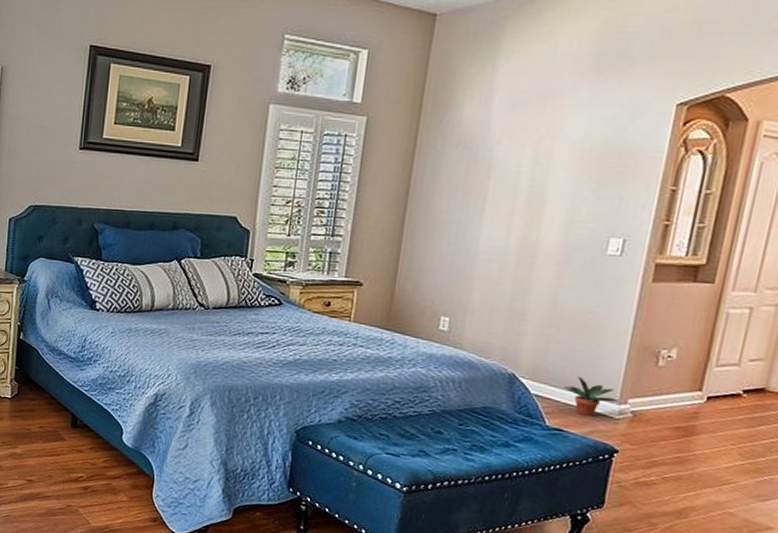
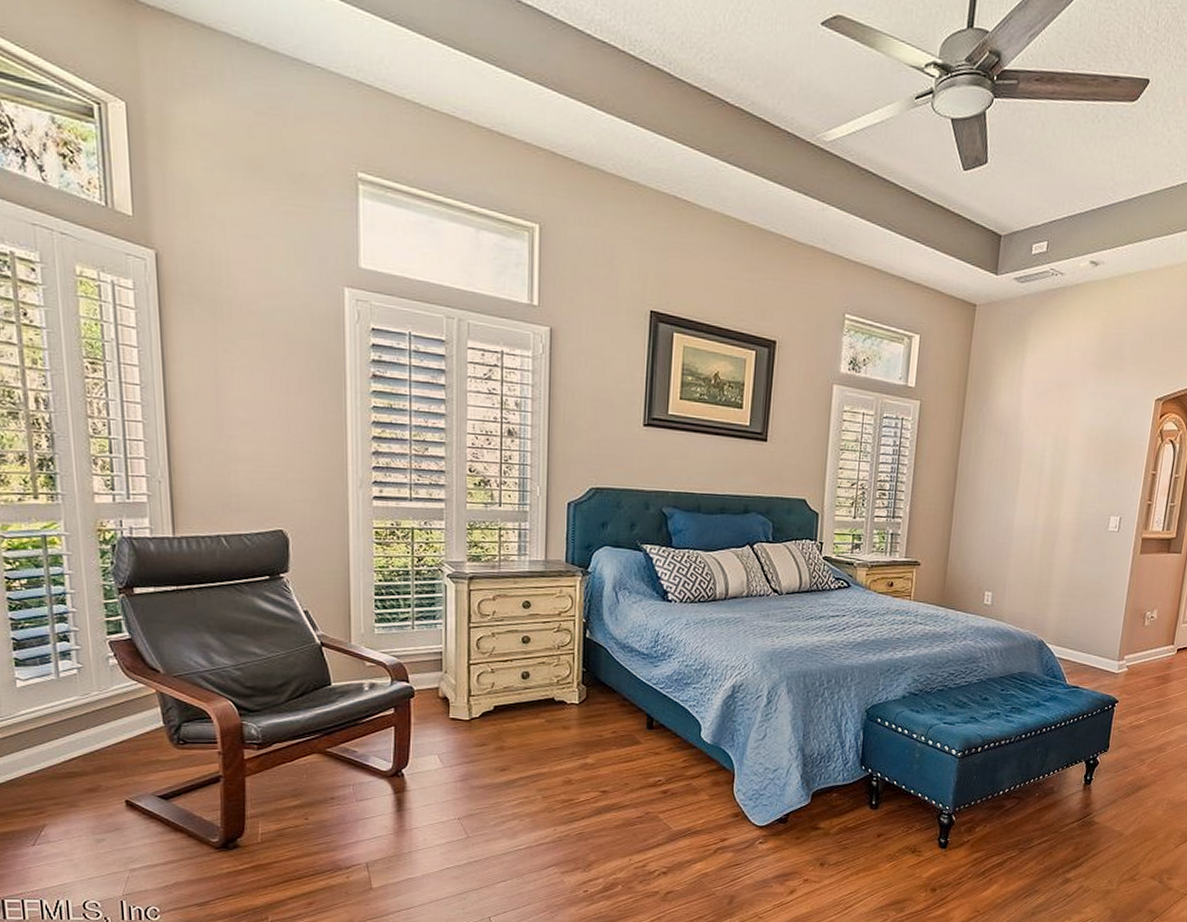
potted plant: present [563,376,620,417] -> none [1079,639,1119,674]

